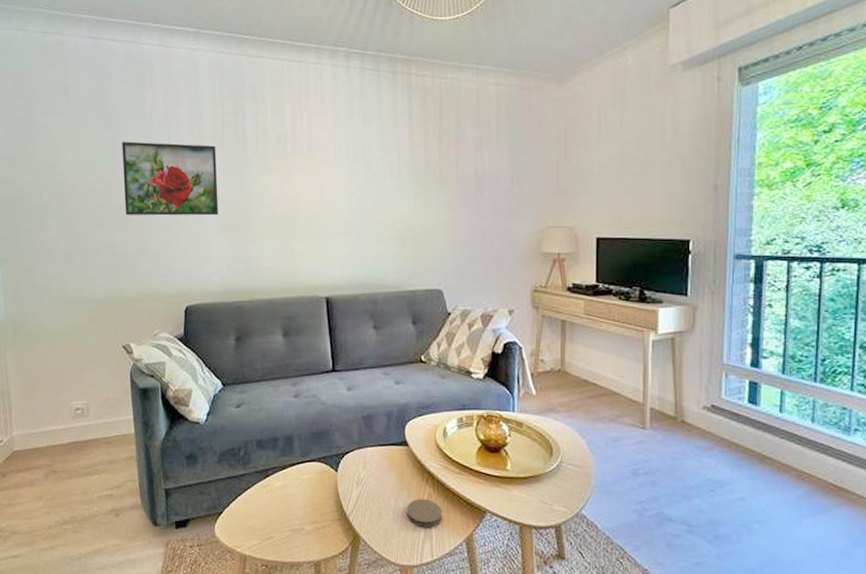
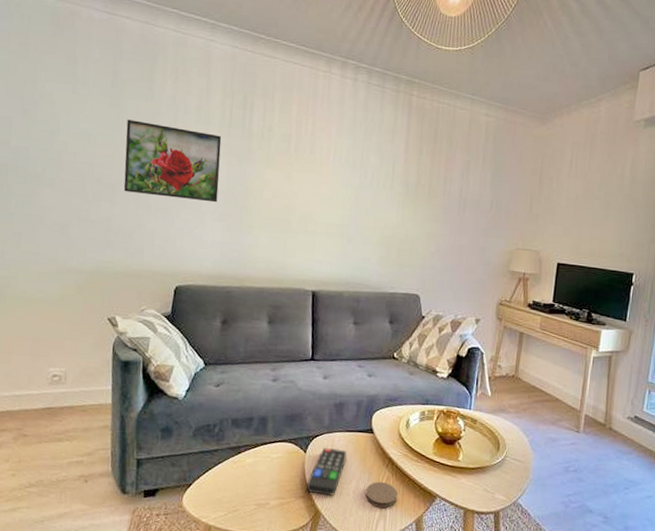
remote control: none [342,464,382,517] -> present [307,447,347,496]

